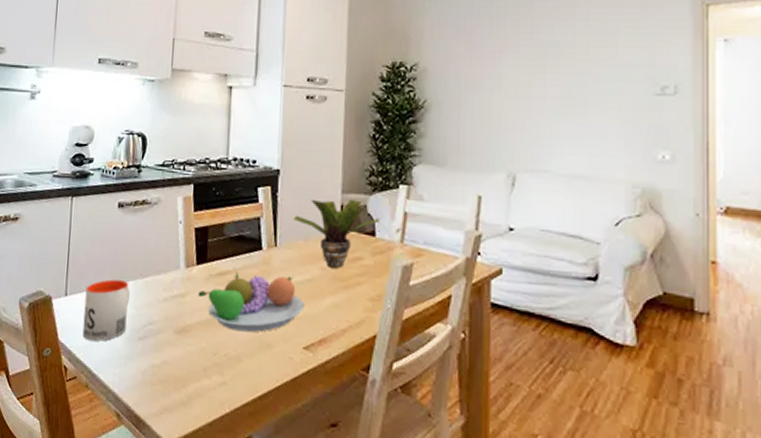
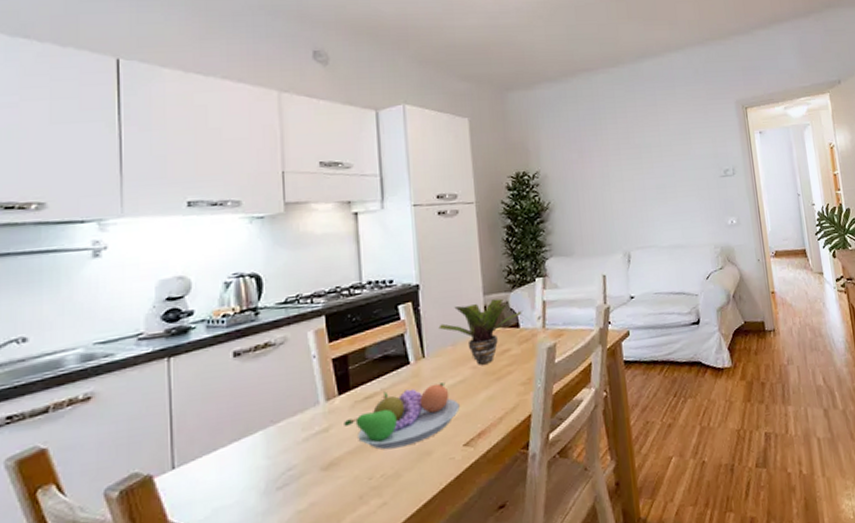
mug: present [82,279,130,341] -> none [200,432,260,510]

